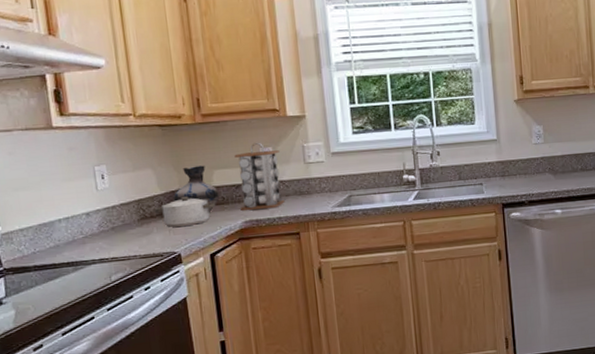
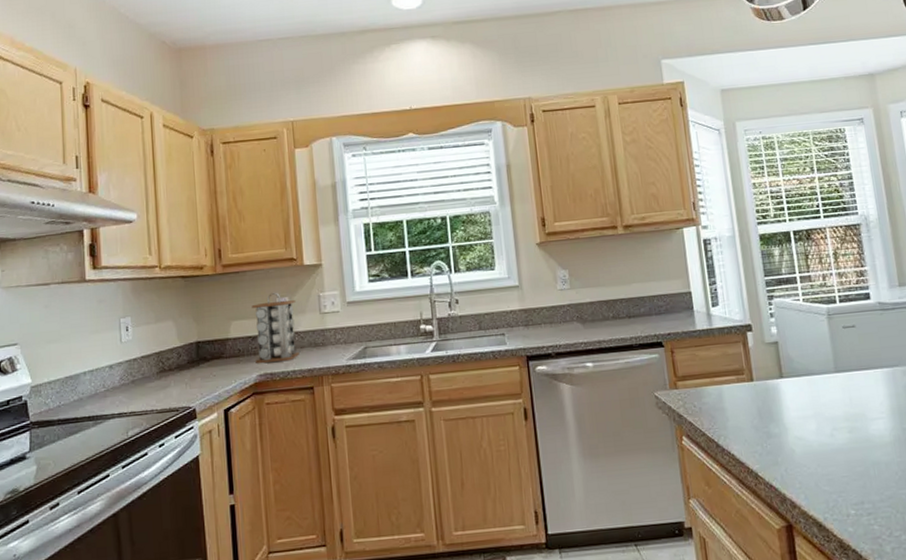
cooking pot: present [154,197,216,228] -> none [173,349,232,381]
ceramic jug: present [174,165,220,214] -> none [192,316,236,366]

